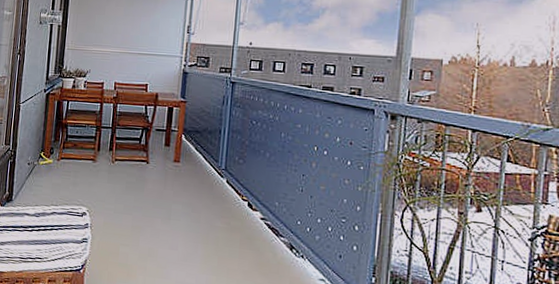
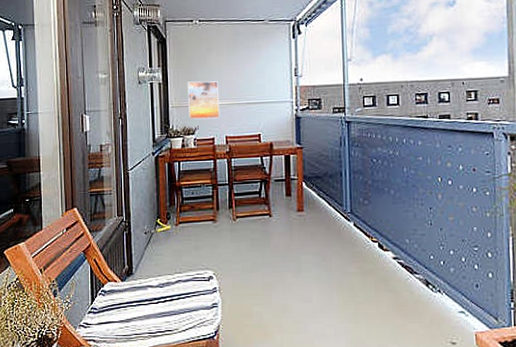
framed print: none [82,27,114,65] -> present [187,81,220,120]

